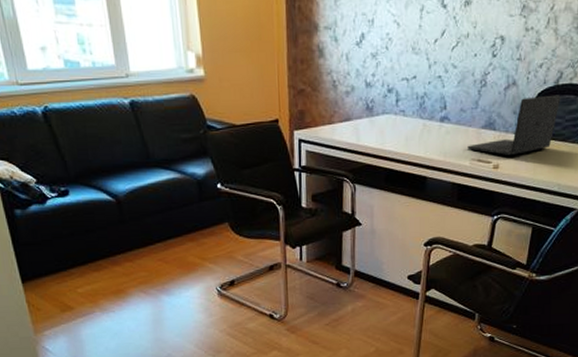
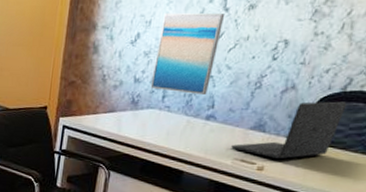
wall art: none [382,10,444,97] -> present [150,13,226,96]

